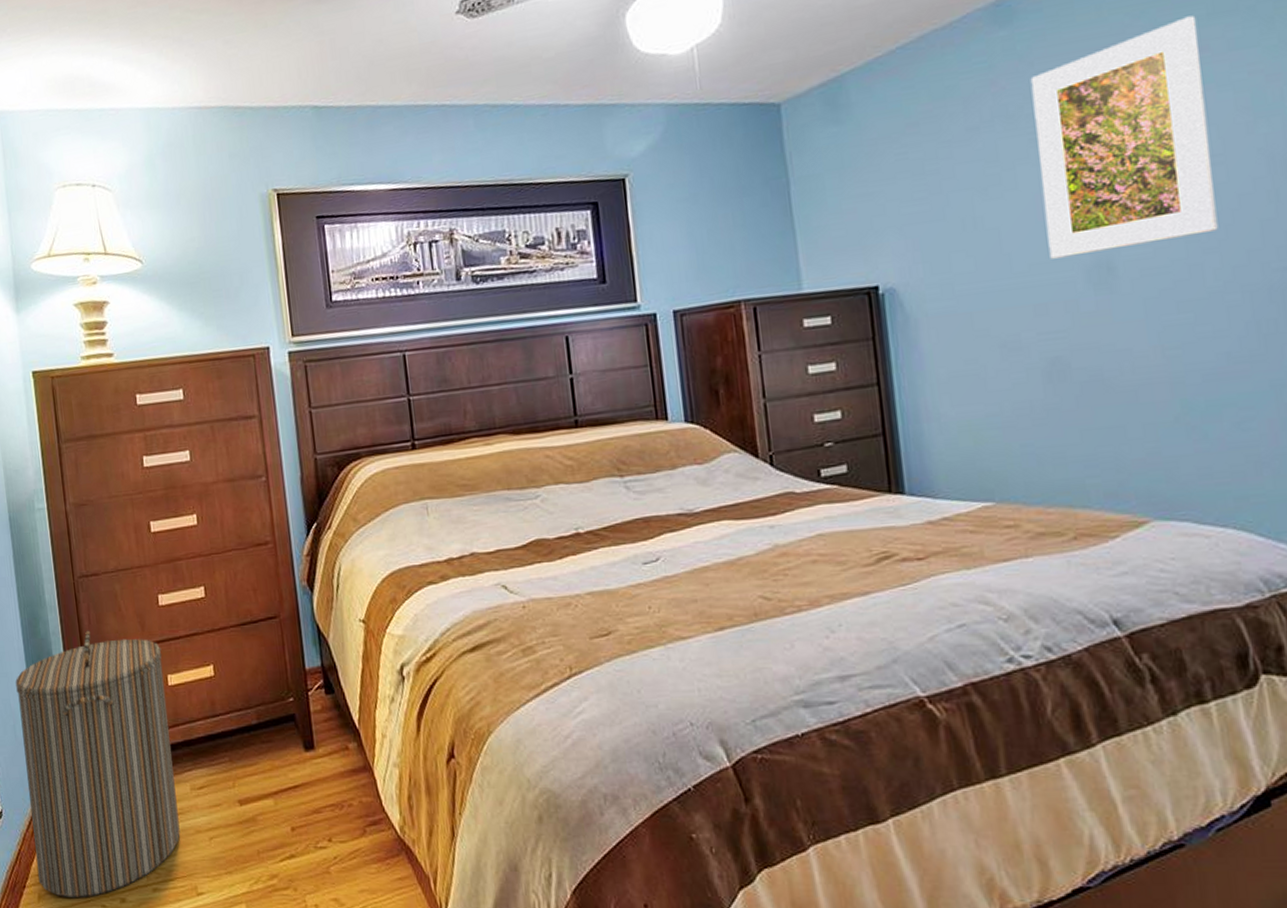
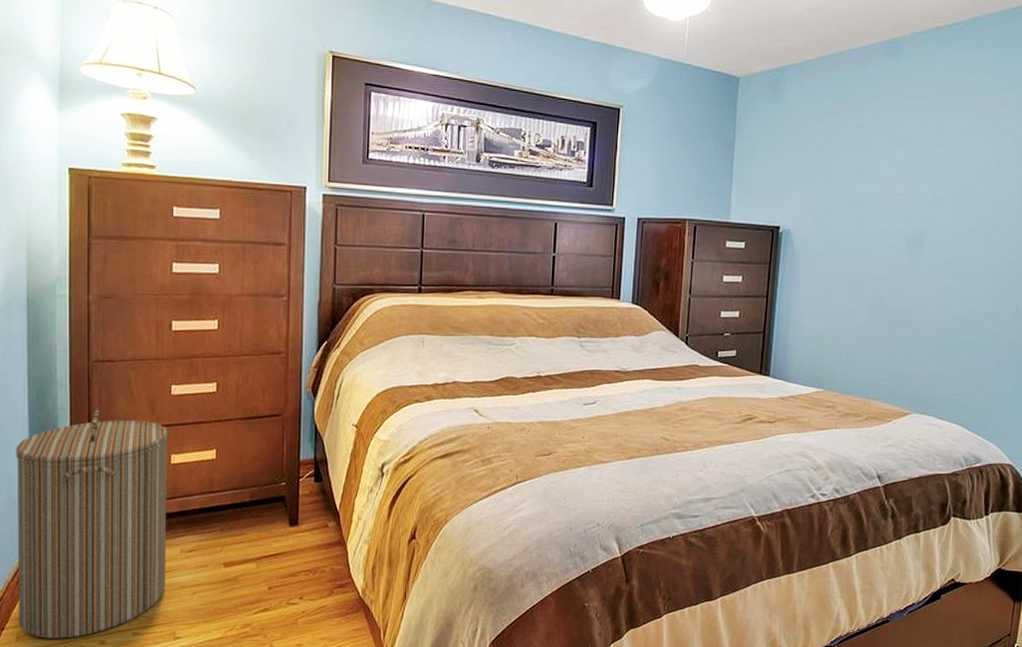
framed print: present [1030,15,1218,259] -> none [888,82,1002,230]

